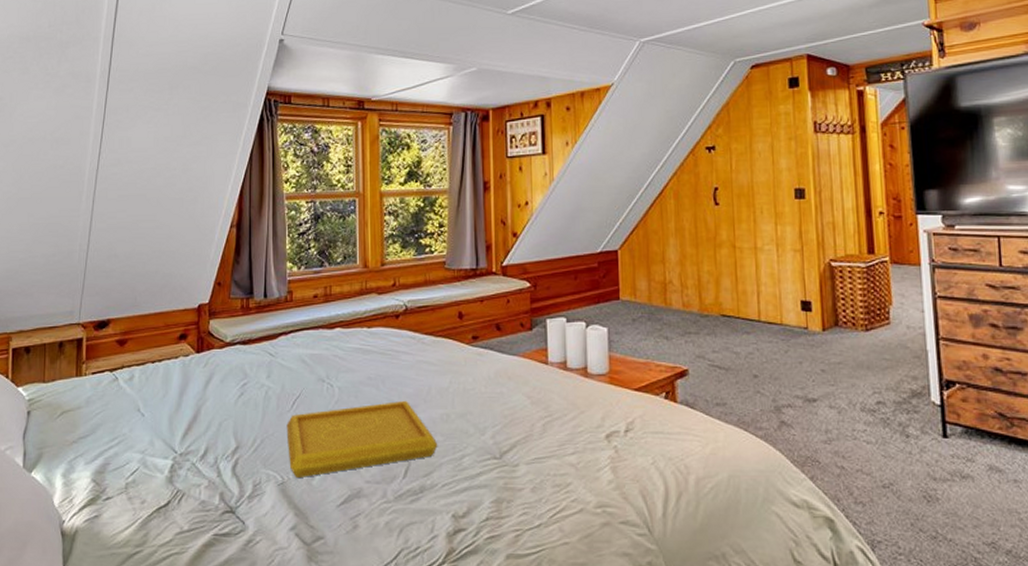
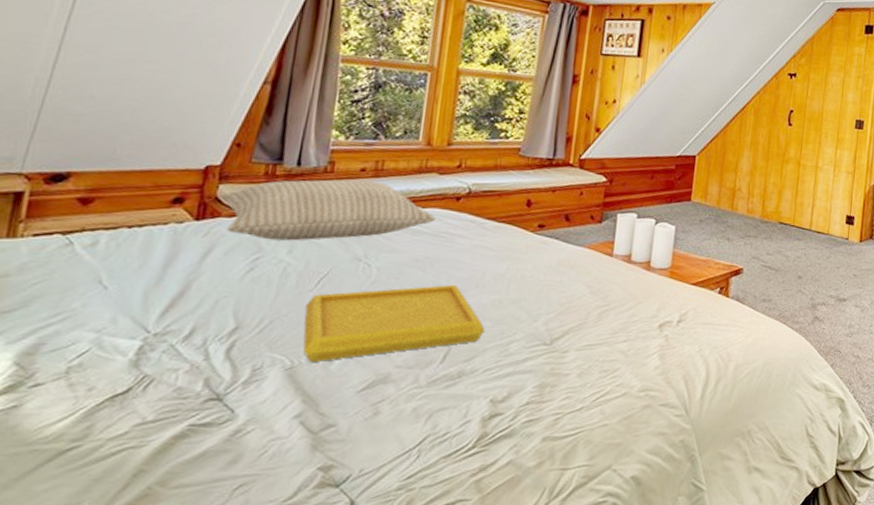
pillow: none [212,306,380,367] -> present [221,180,436,241]

